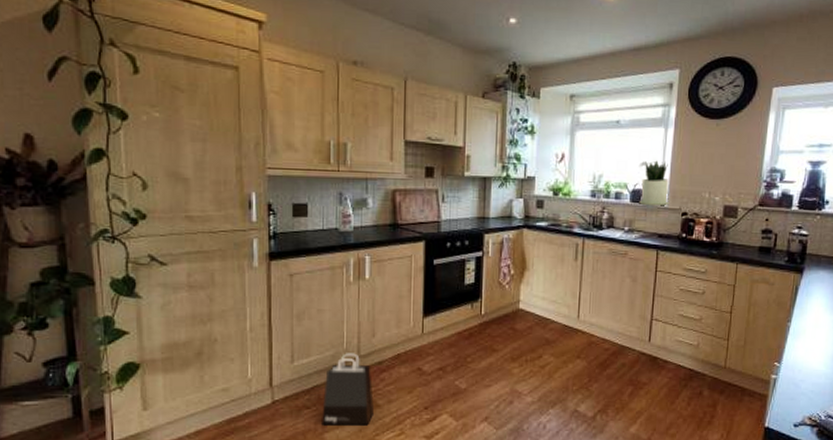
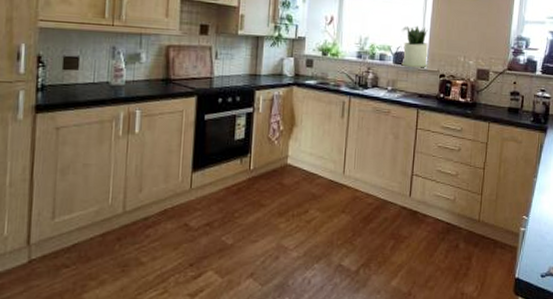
shopping bag: present [322,353,374,426] -> none [81,209,137,286]

